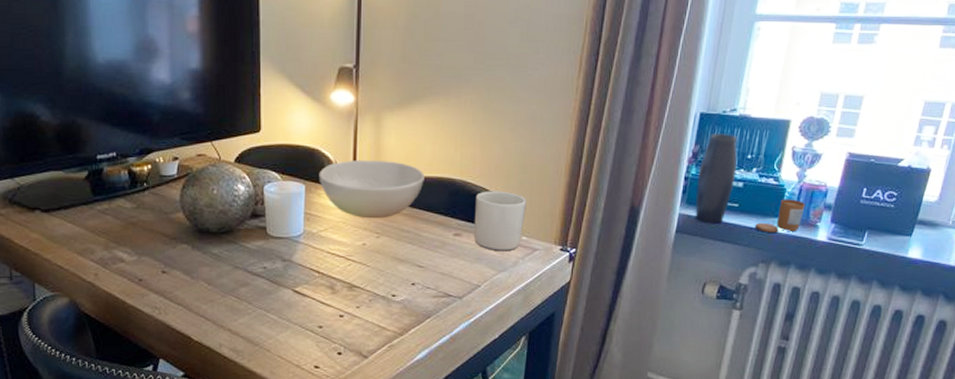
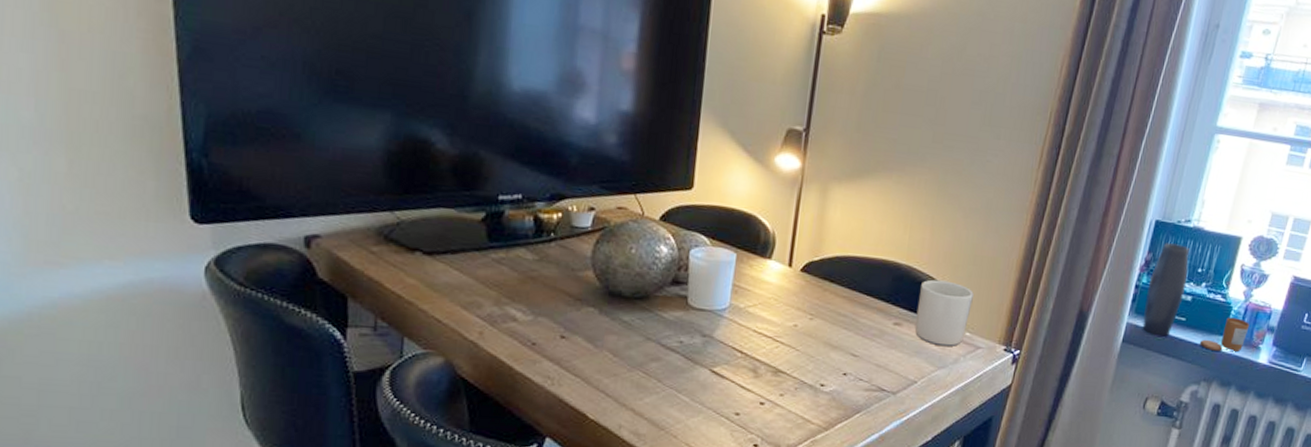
bowl: present [319,159,424,219] -> none [752,231,869,299]

